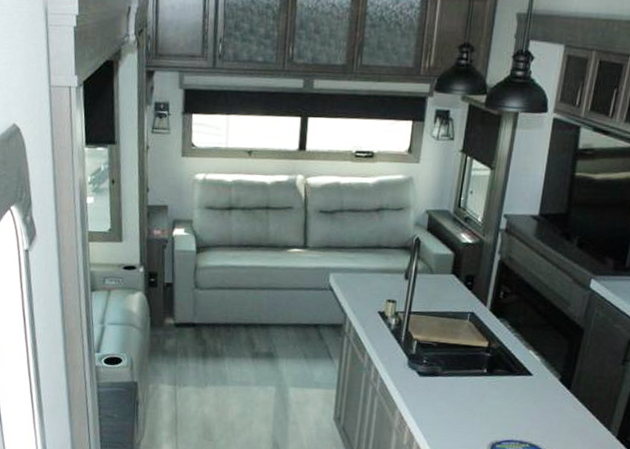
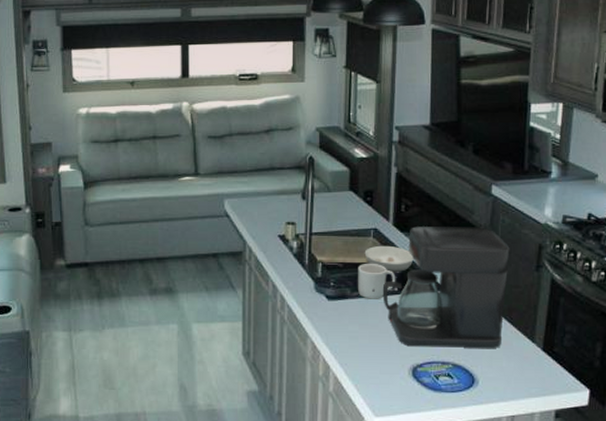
mug: none [448,344,487,379] -> present [357,263,396,299]
bowl: none [459,328,506,357] -> present [364,245,414,274]
coffee maker: none [471,313,600,433] -> present [382,226,510,348]

